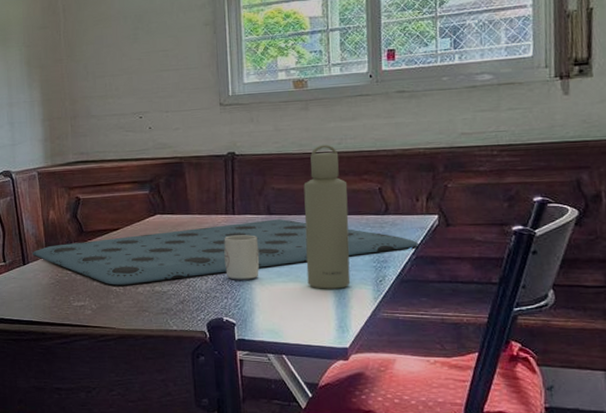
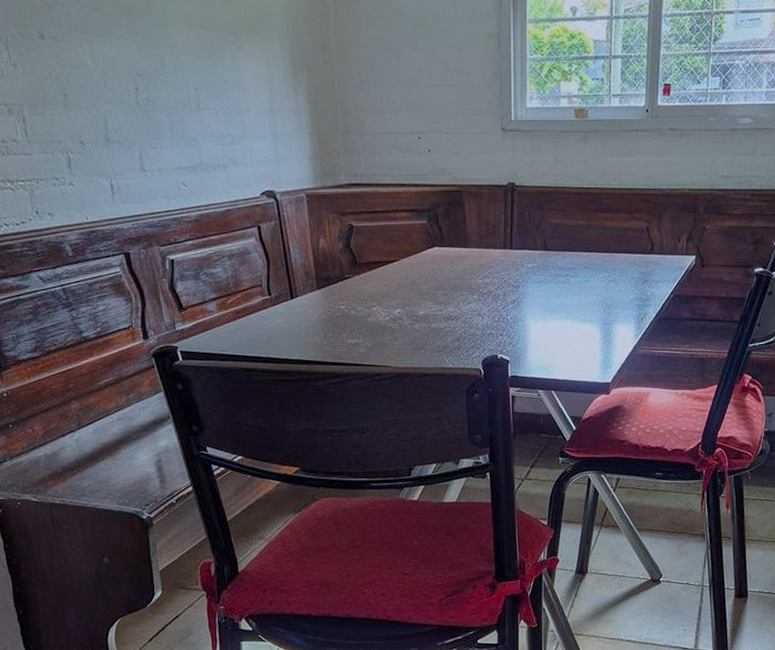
placemat: present [33,219,419,286] -> none [301,256,678,322]
mug: present [223,235,260,280] -> none [500,271,535,317]
bottle: present [303,144,351,289] -> none [577,180,619,326]

